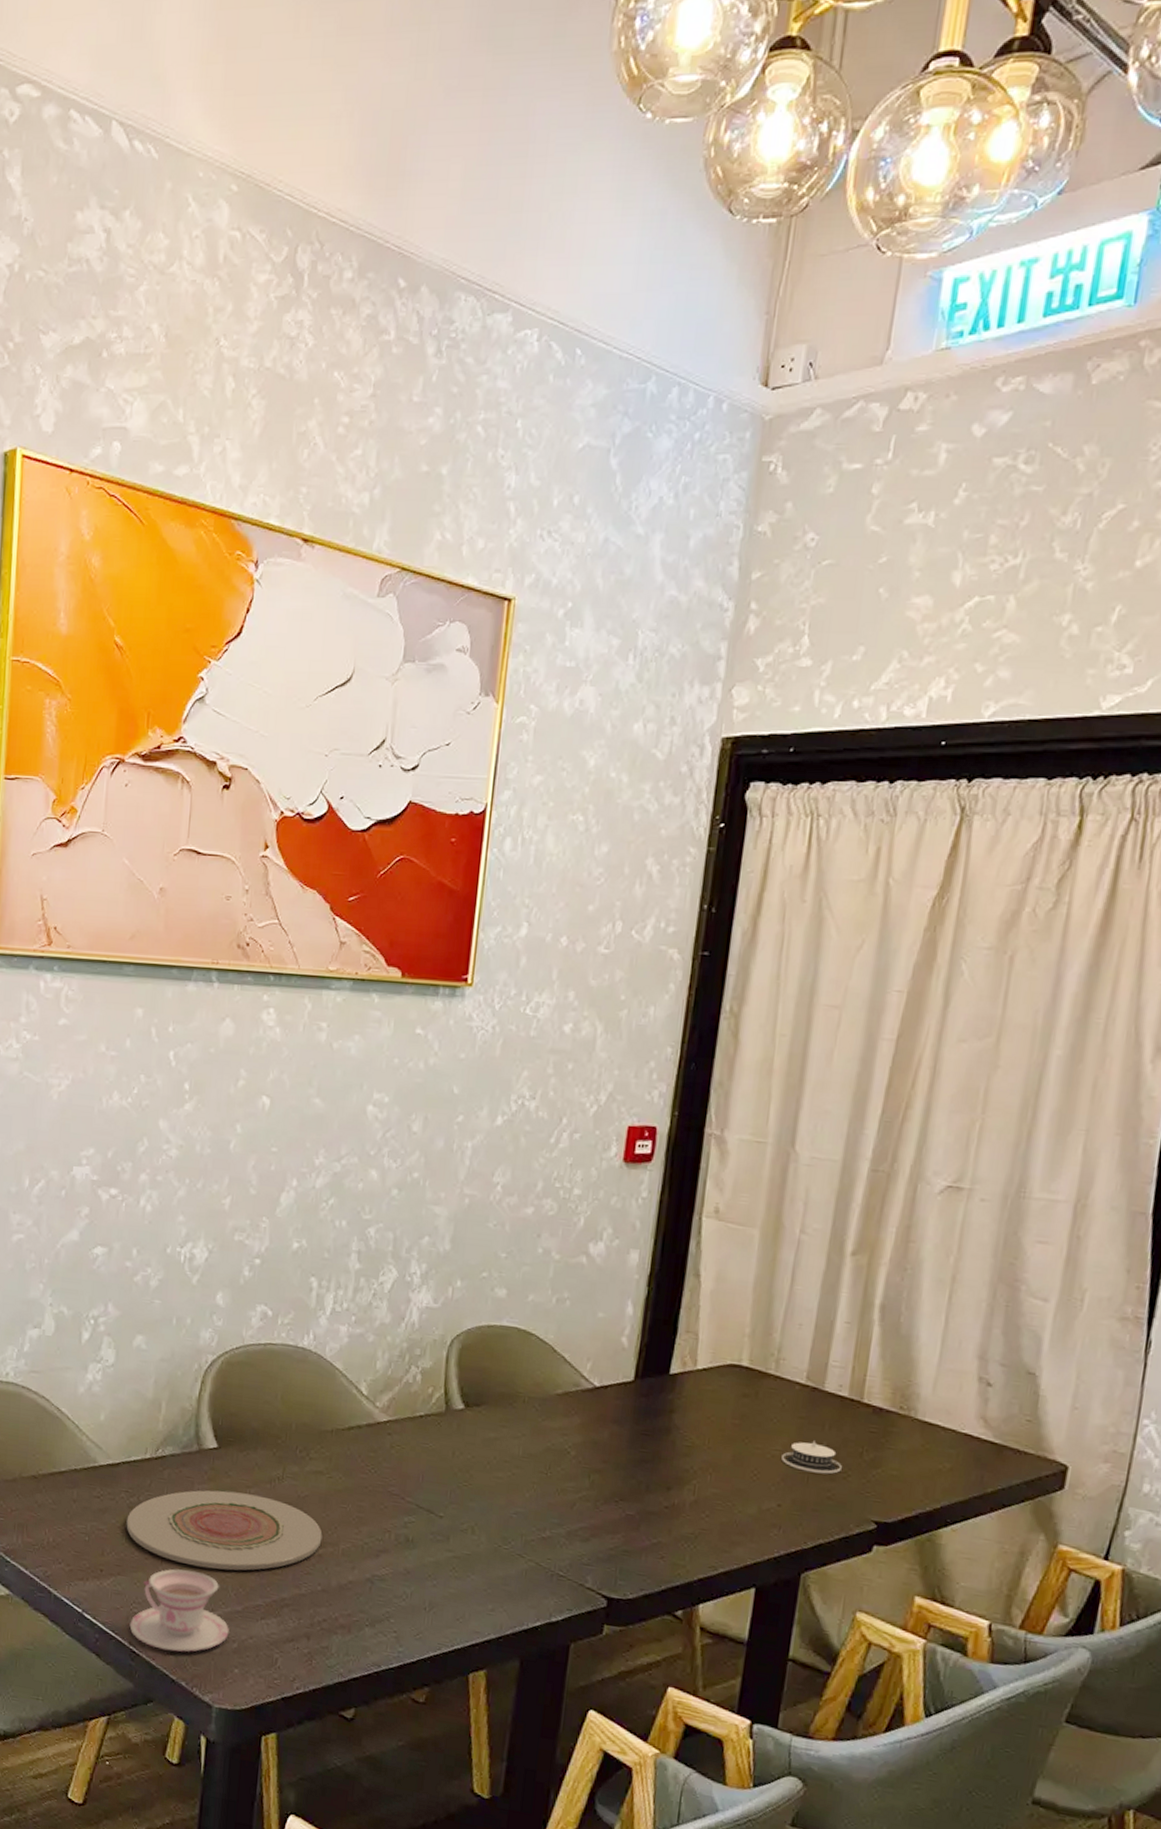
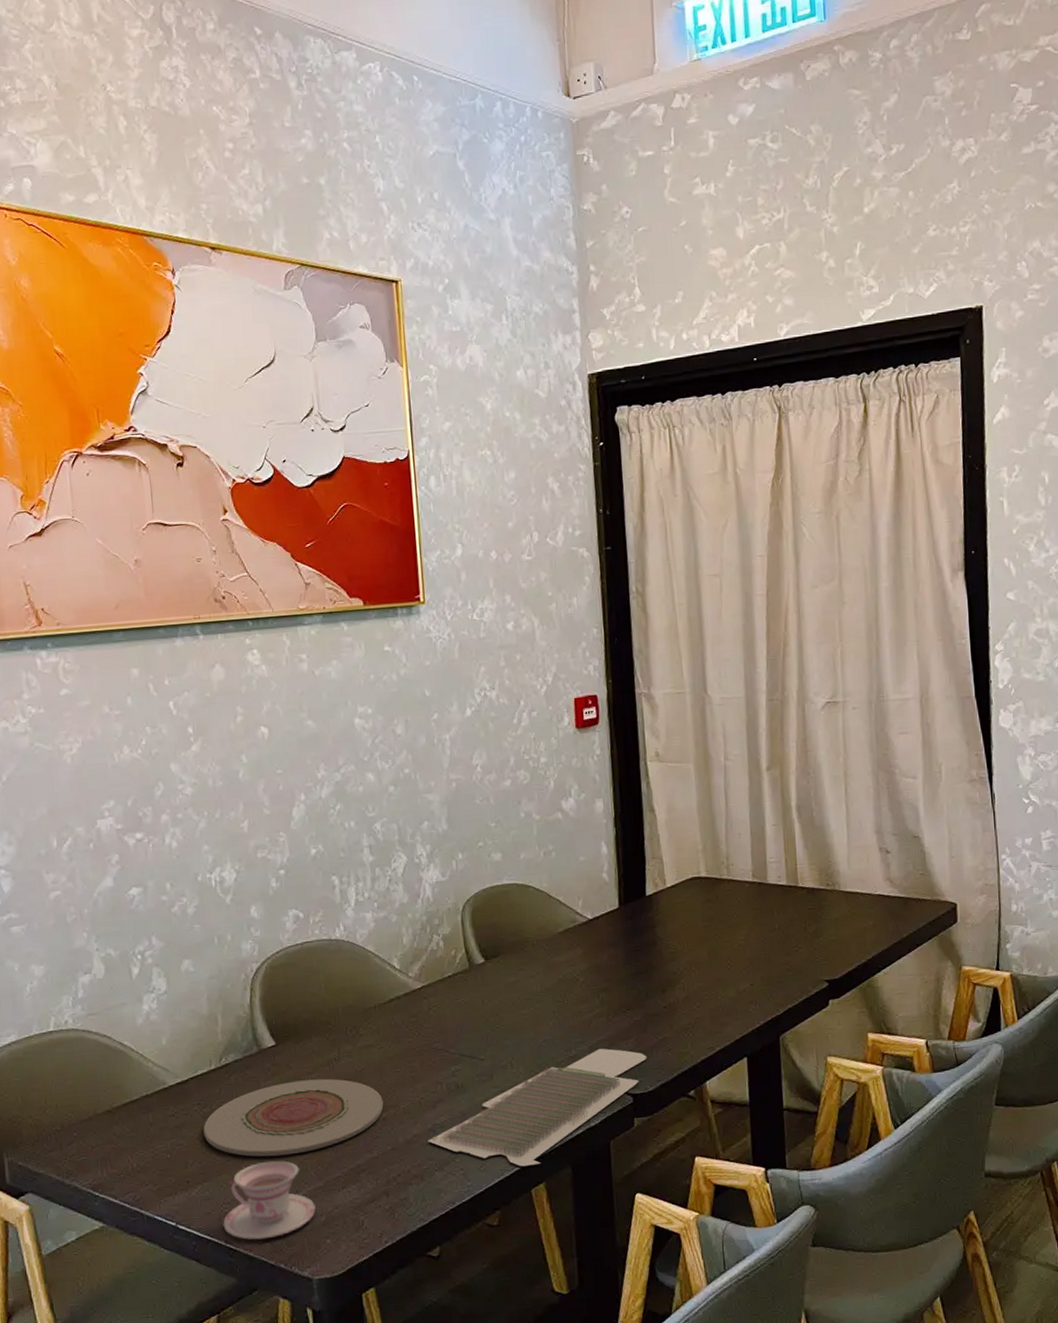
napkin: none [363,1536,633,1649] -> present [428,1048,646,1167]
architectural model: present [781,1439,842,1475] -> none [746,924,793,952]

